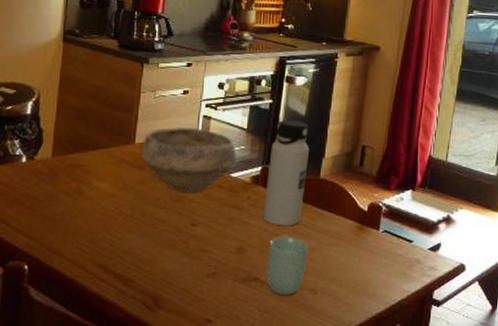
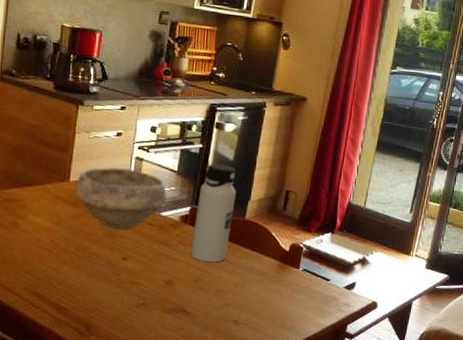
cup: present [266,237,308,296] -> none [192,272,232,326]

